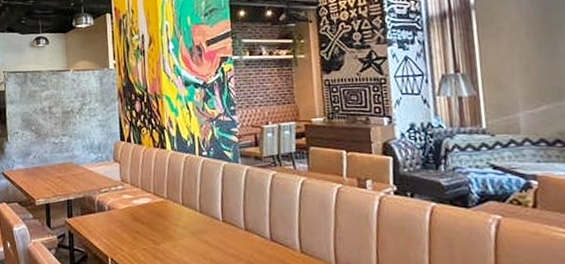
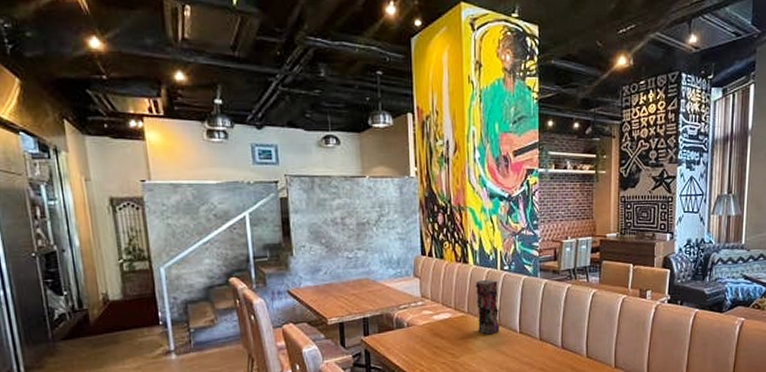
vase: none [173,165,201,222] -> present [475,279,500,335]

